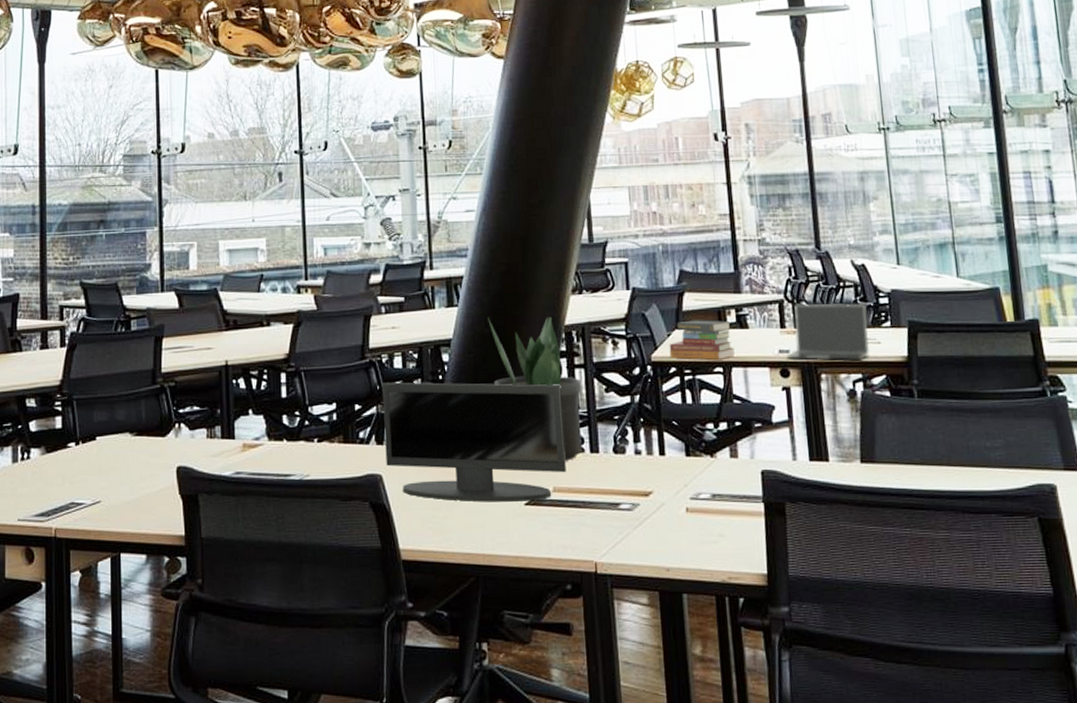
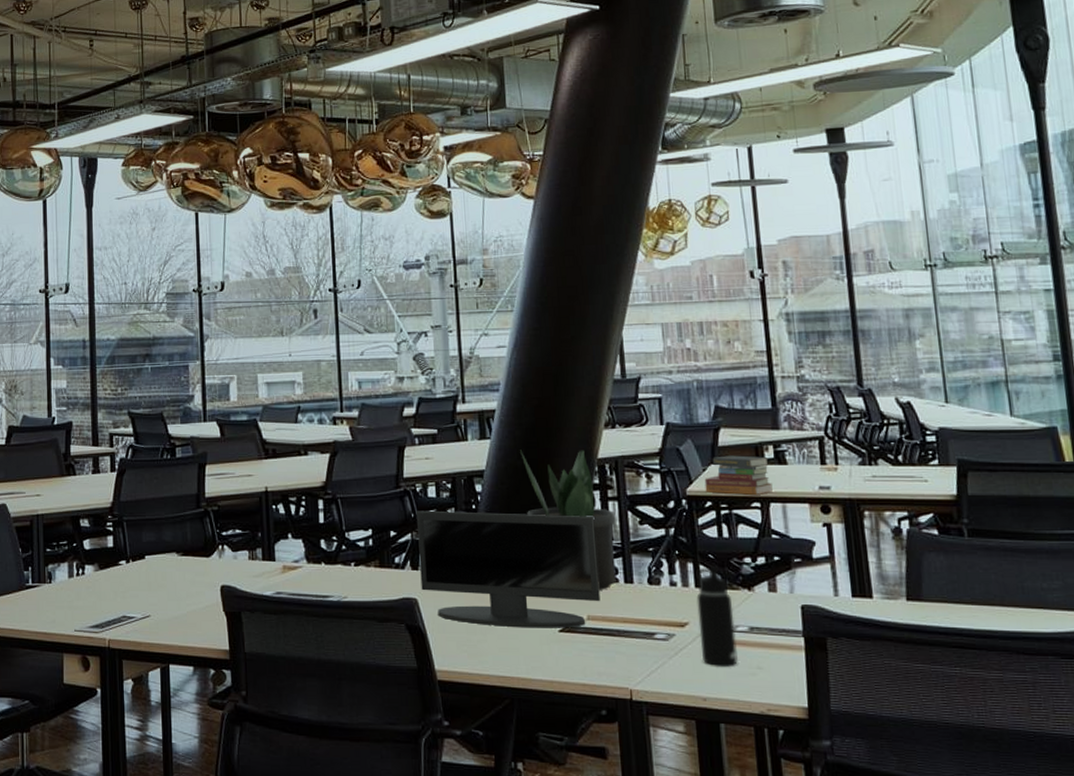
water bottle: none [660,432,700,535] -> present [696,565,738,666]
laptop: present [786,303,869,361] -> none [827,440,916,499]

